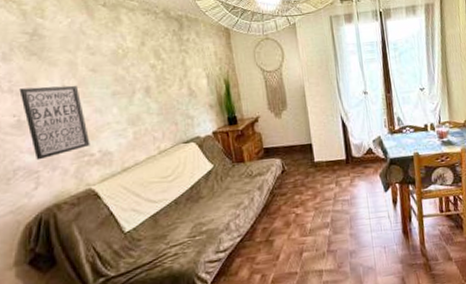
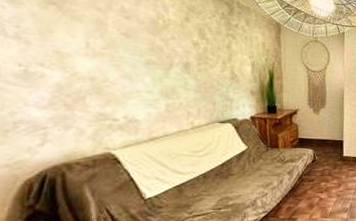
wall art: present [19,85,90,160] -> none [29,37,115,116]

